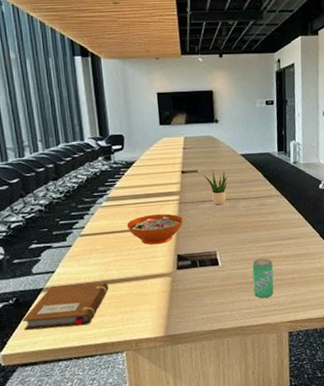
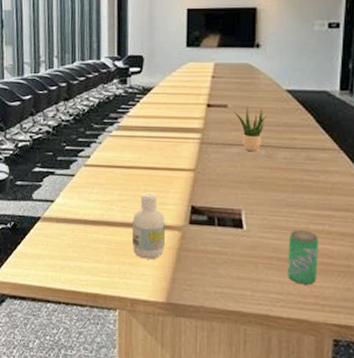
notebook: present [23,282,109,331] -> none [17,216,109,269]
decorative bowl: present [126,213,184,245] -> none [136,152,204,190]
bottle: none [129,249,159,305] -> present [131,192,165,260]

